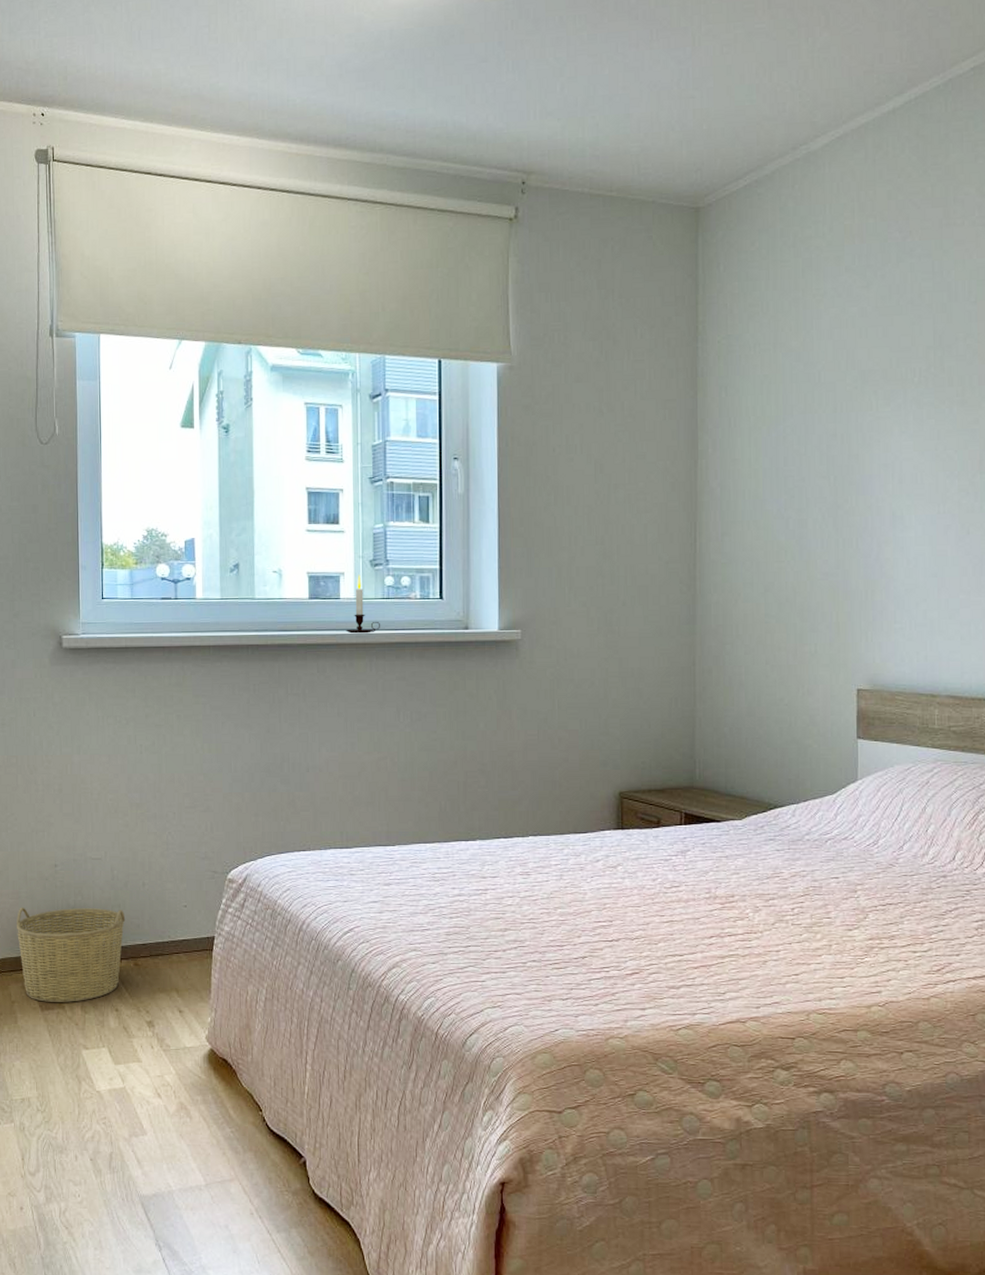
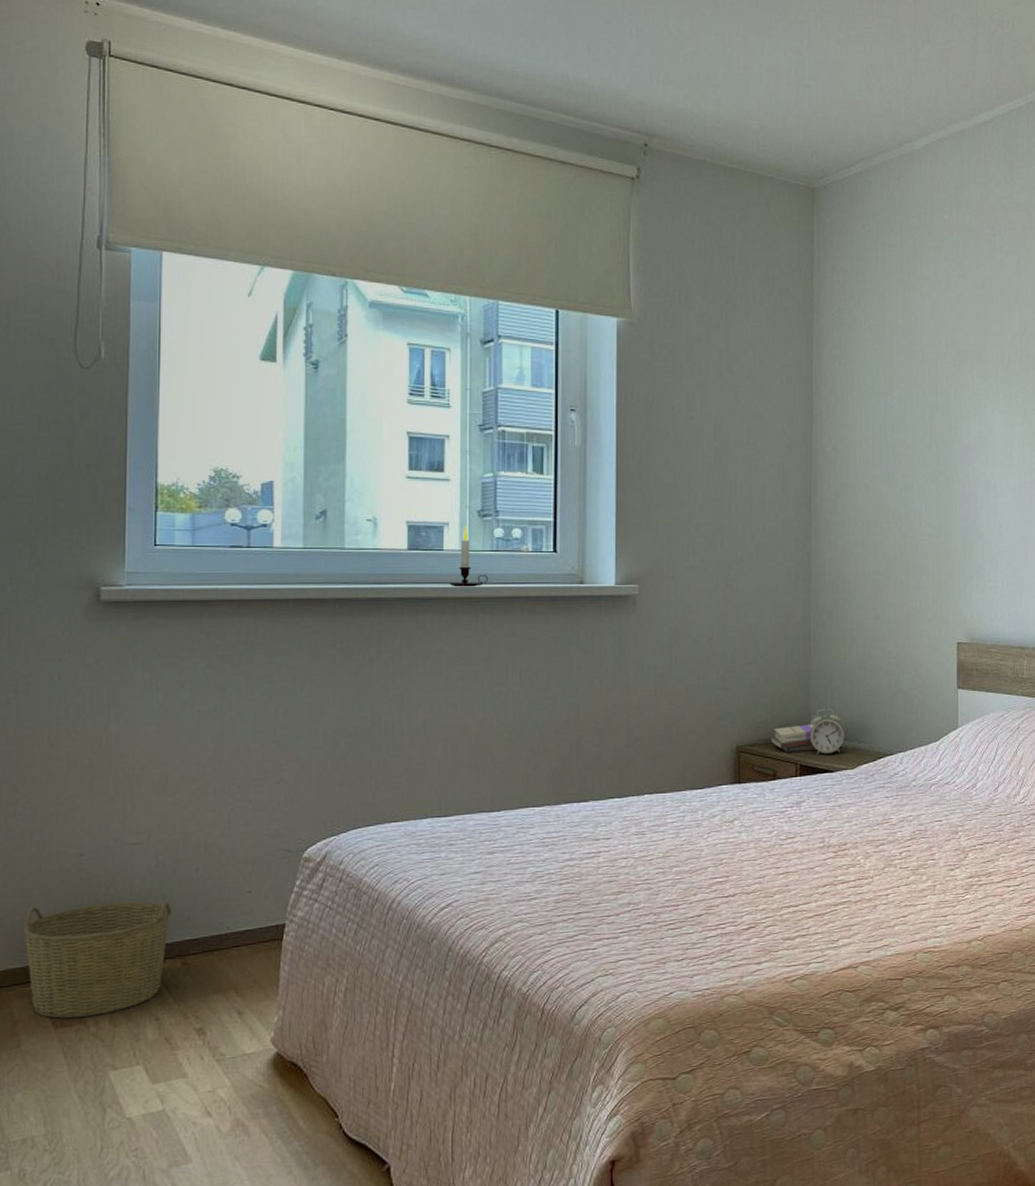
books: none [654,772,732,803] -> present [771,723,844,755]
alarm clock: none [695,756,732,805] -> present [809,708,844,756]

